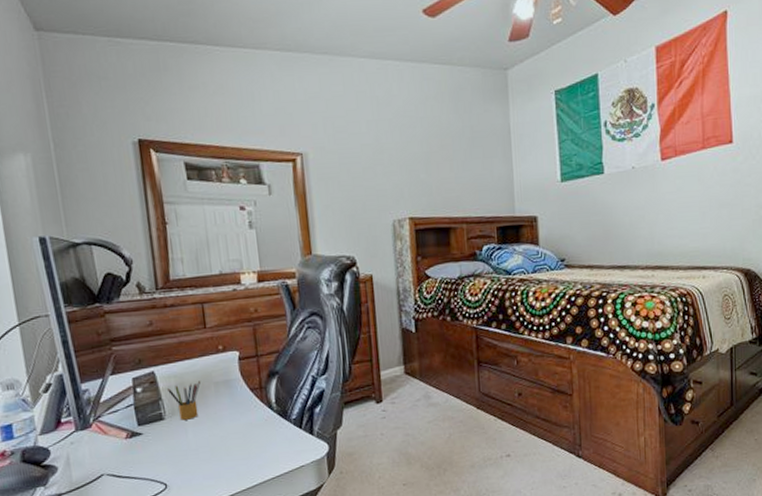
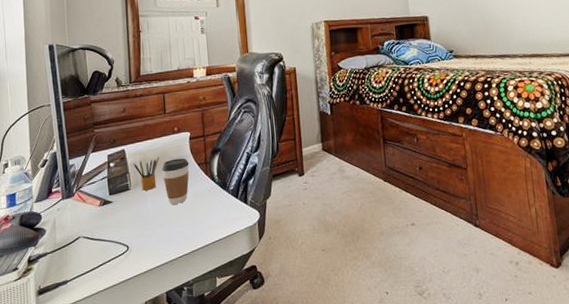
coffee cup: none [204,382,240,436] -> present [162,158,189,204]

